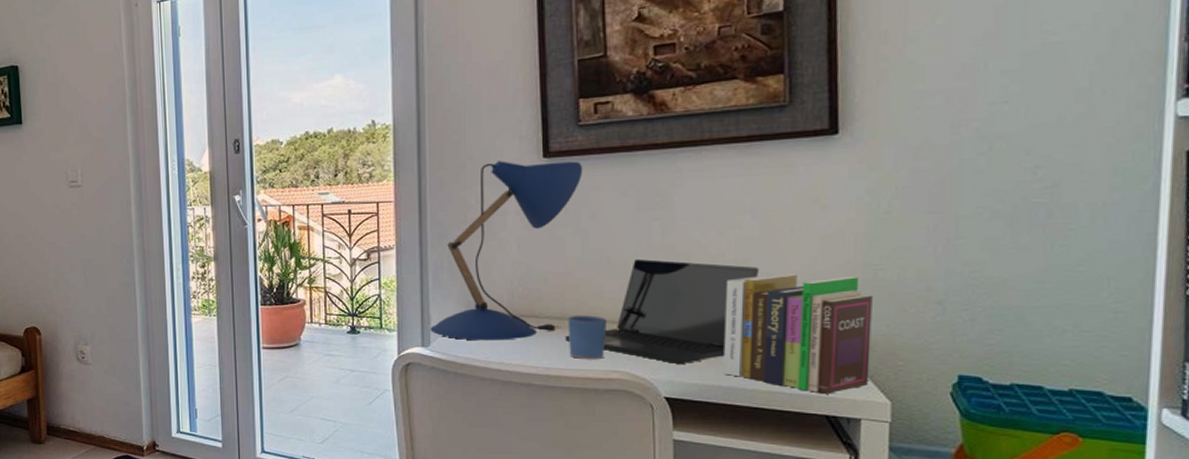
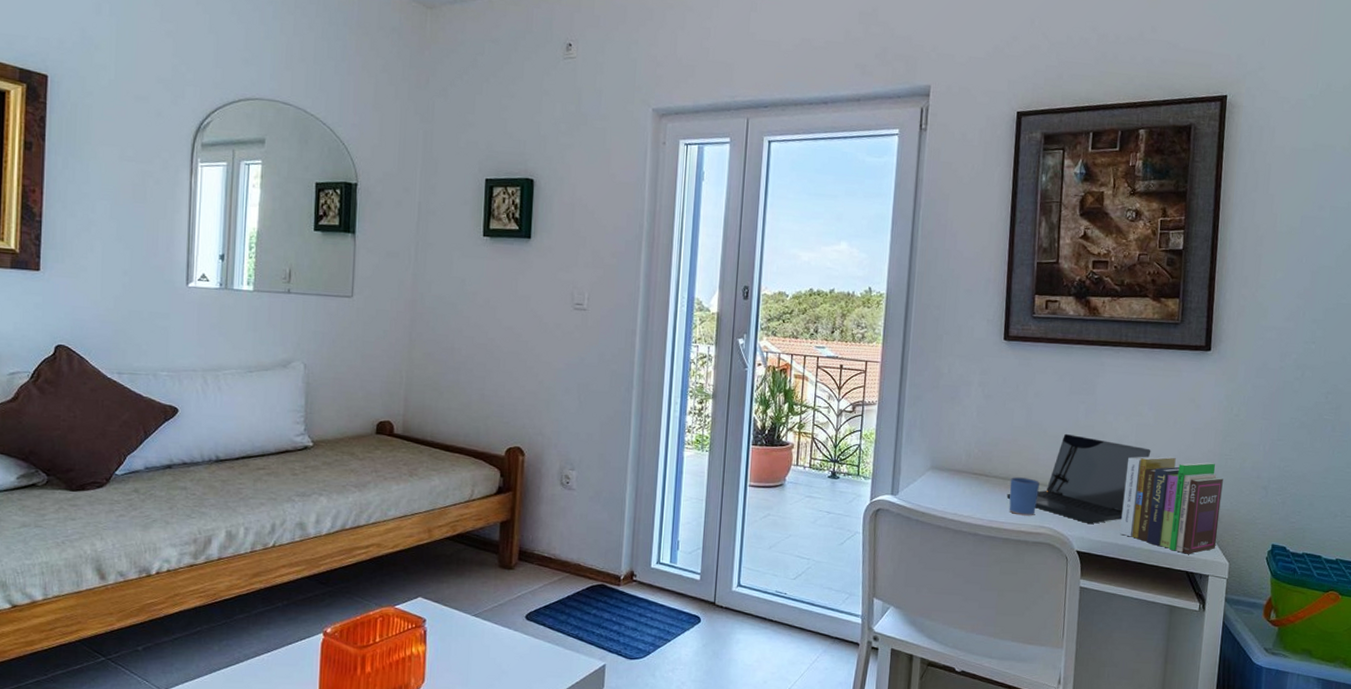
desk lamp: present [430,161,583,341] -> none [900,338,1033,495]

